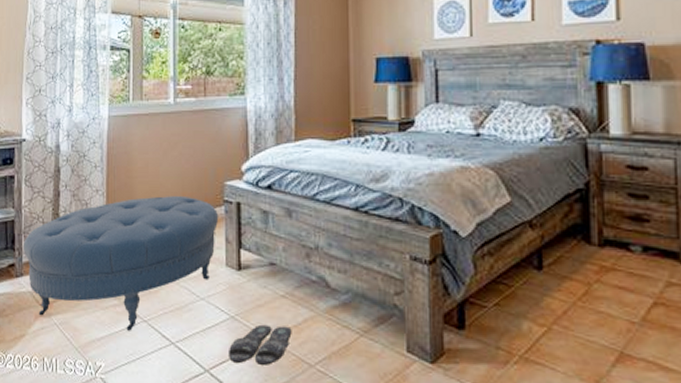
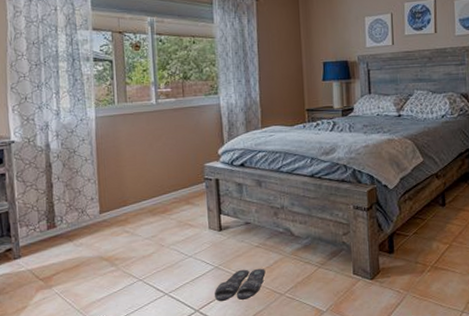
ottoman: present [24,195,219,331] -> none [19,177,201,290]

